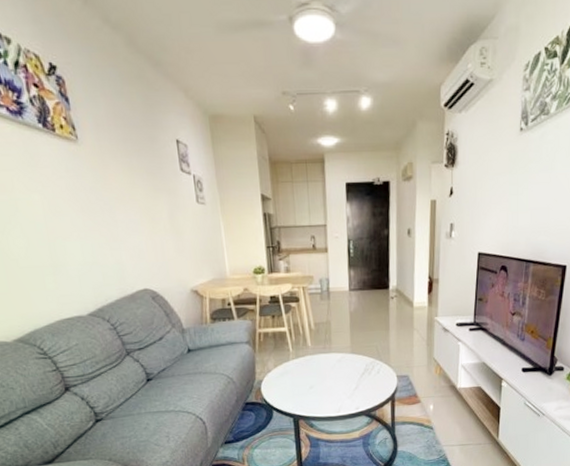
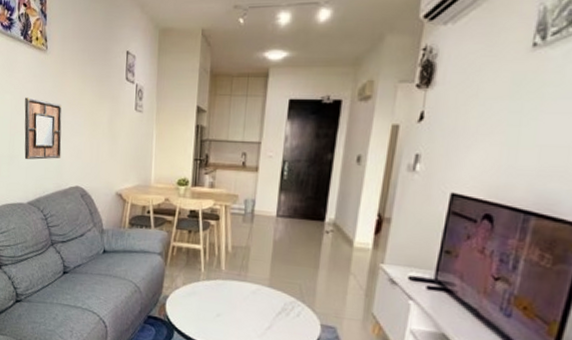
home mirror: none [60,196,120,266] -> present [24,97,62,160]

